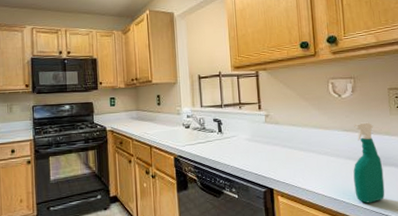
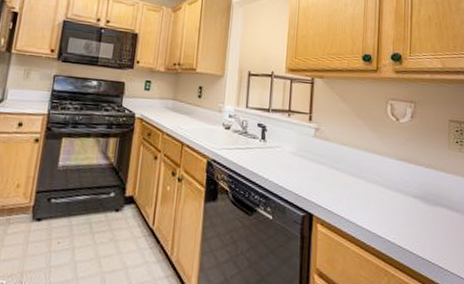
spray bottle: present [353,122,385,203] -> none [402,153,435,247]

